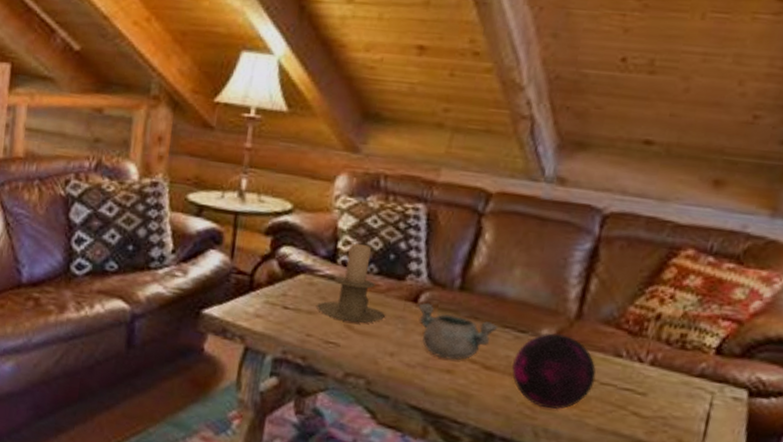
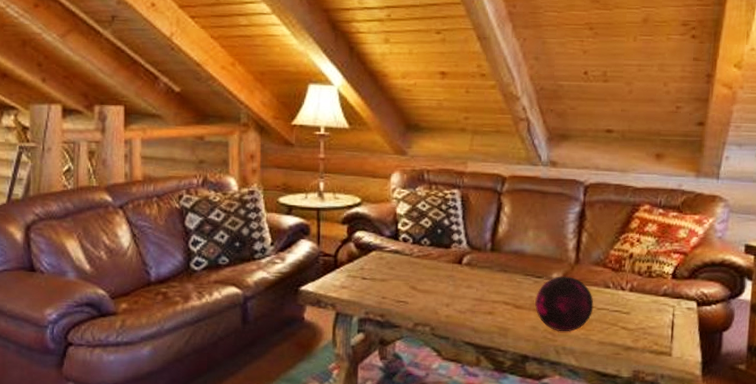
candle holder: present [315,243,386,323] -> none [386,224,440,284]
decorative bowl: present [418,302,499,360] -> none [462,263,522,304]

